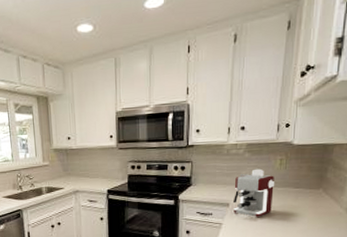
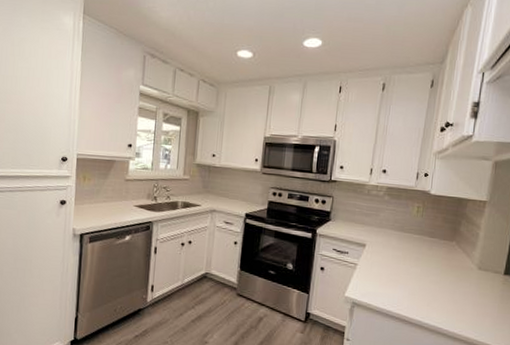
coffee maker: present [232,168,275,217] -> none [369,212,412,262]

